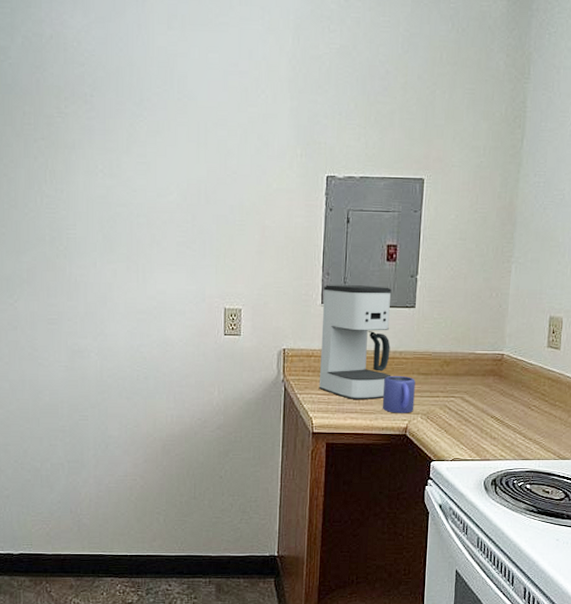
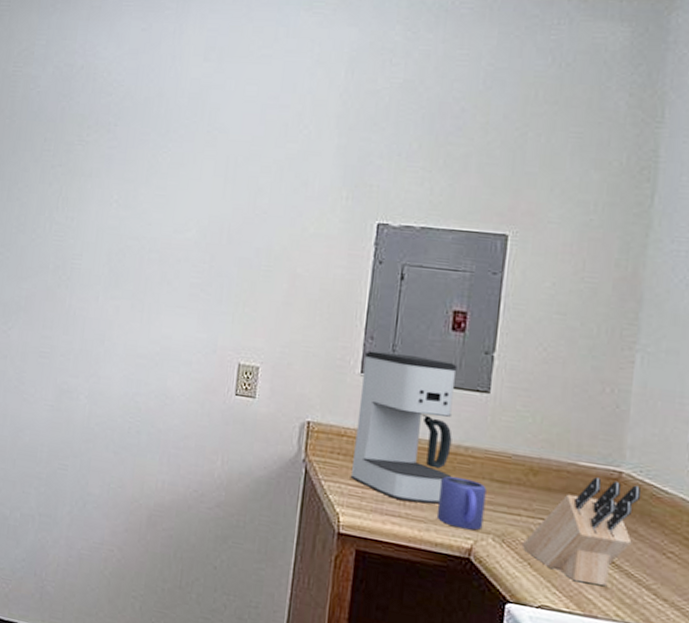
knife block: none [440,361,516,438] -> present [521,477,642,586]

